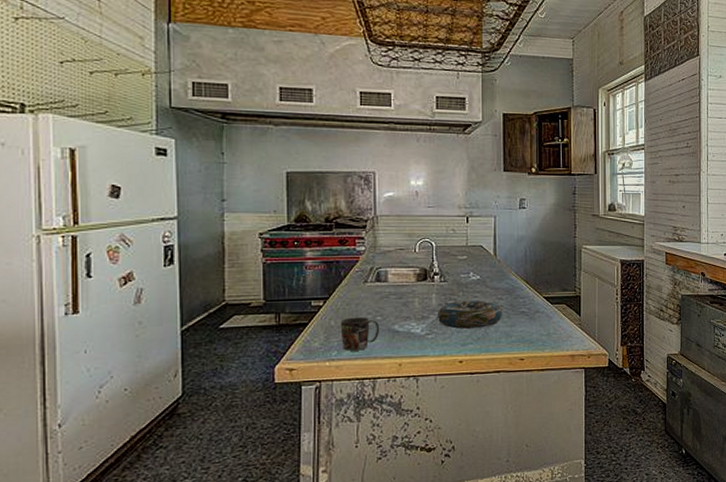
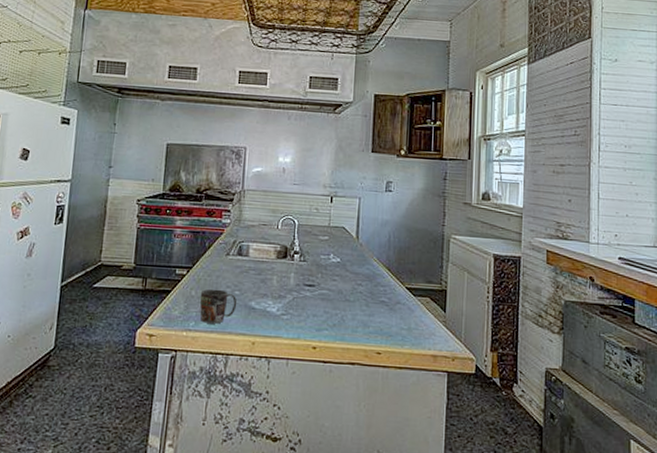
decorative bowl: present [437,300,503,330] -> none [294,282,362,315]

